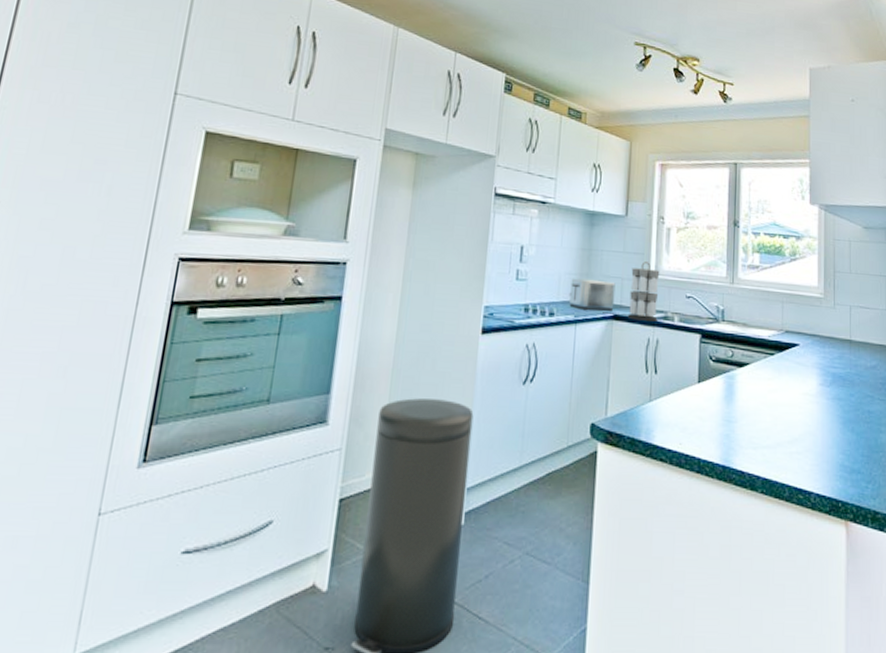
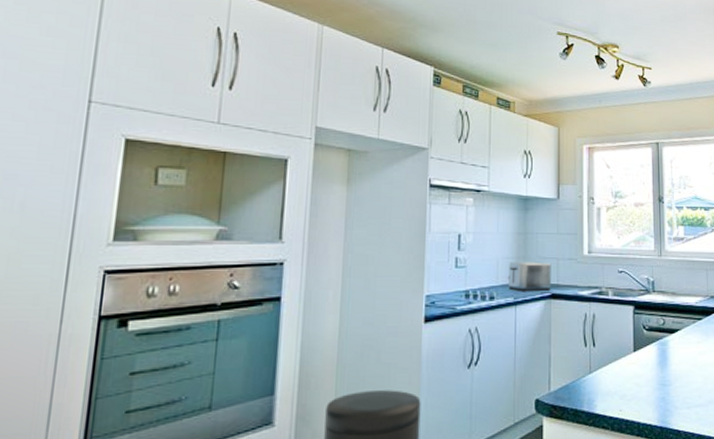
spice rack: present [627,262,660,322] -> none [564,241,593,299]

